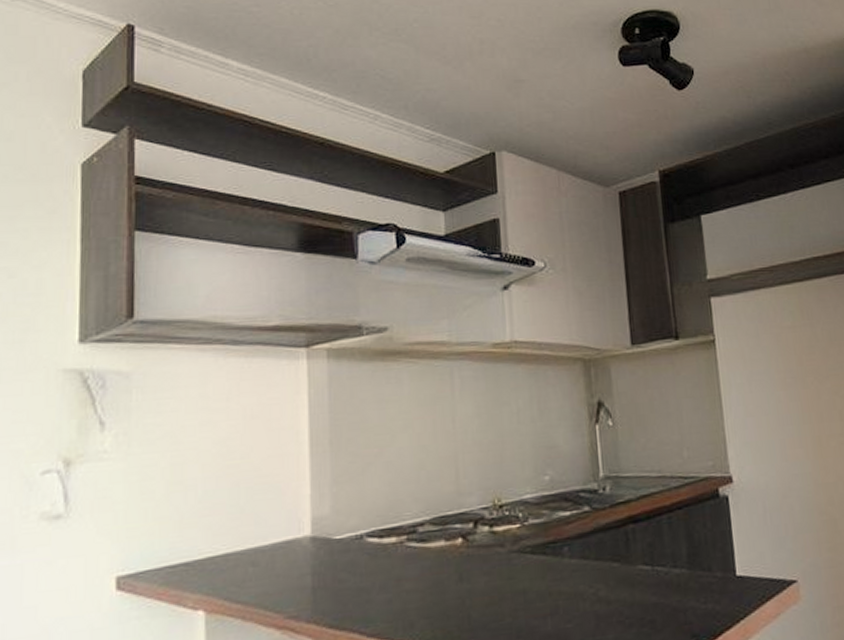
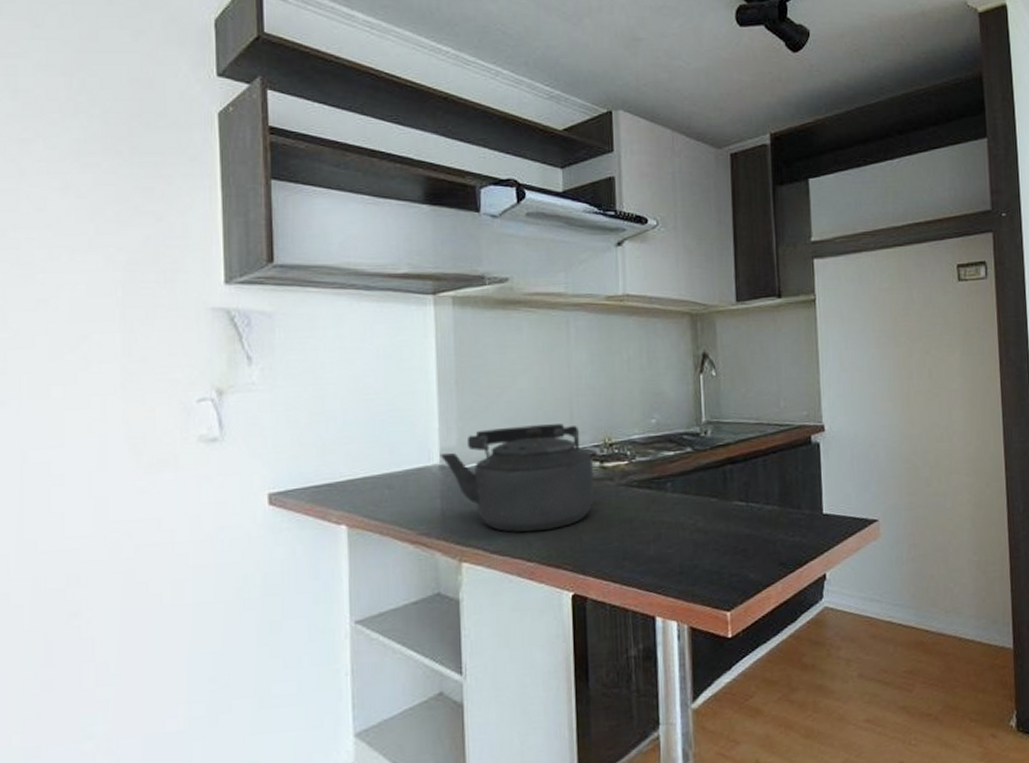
kettle: none [311,484,483,611] -> present [439,424,594,533]

